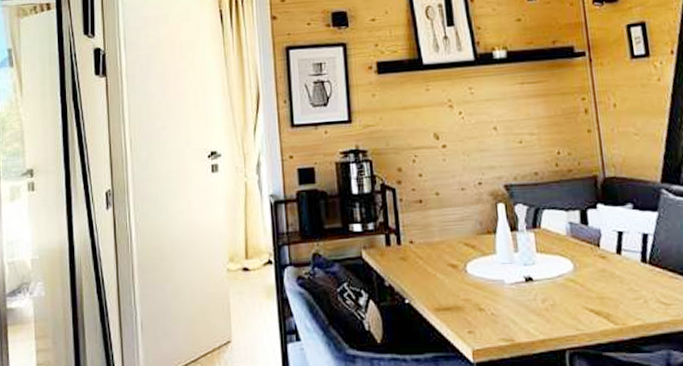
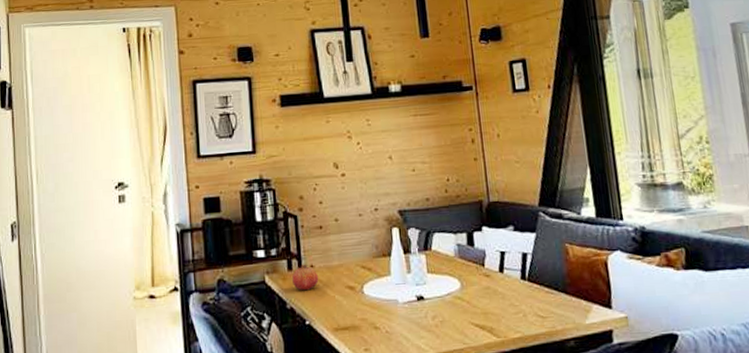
fruit: none [391,240,419,268] -> present [292,265,319,291]

